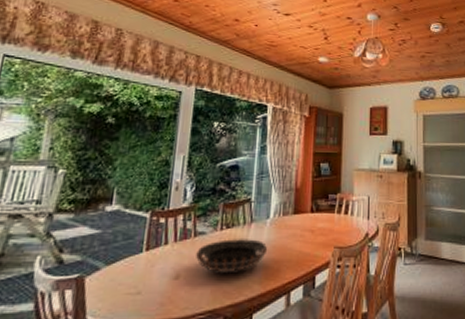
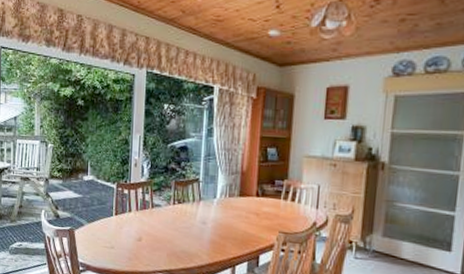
decorative bowl: present [196,239,268,273] -> none [154,213,215,242]

